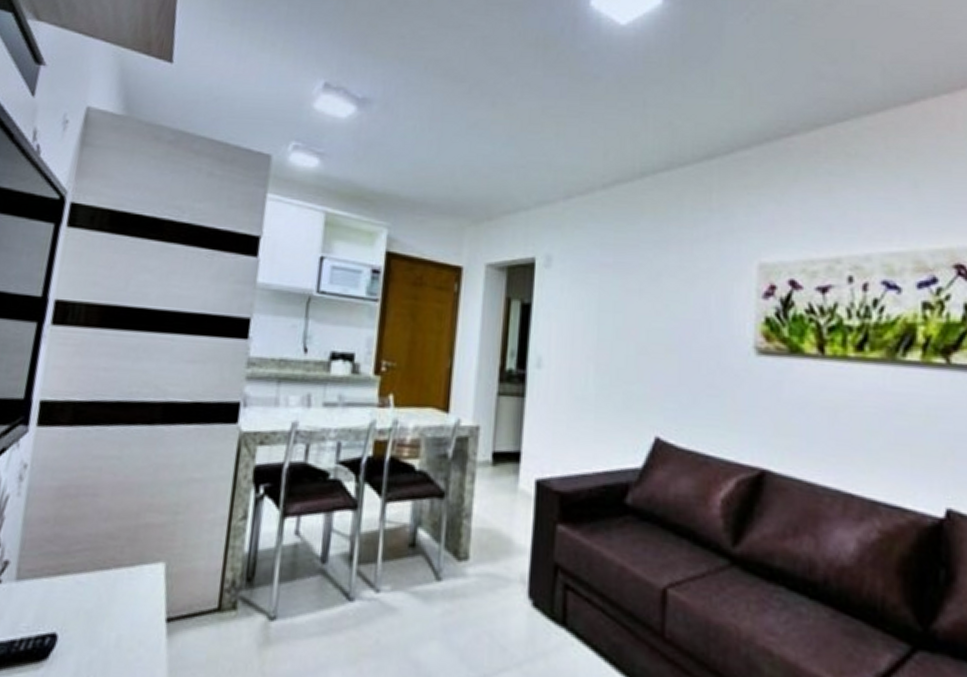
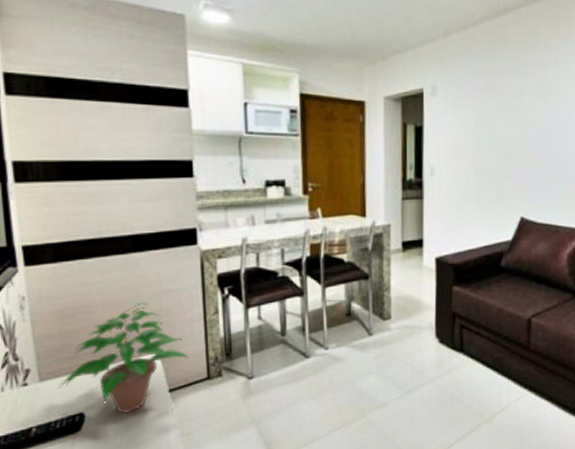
potted plant: none [35,491,200,645] -> present [58,302,189,414]

